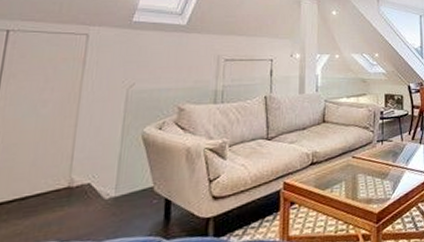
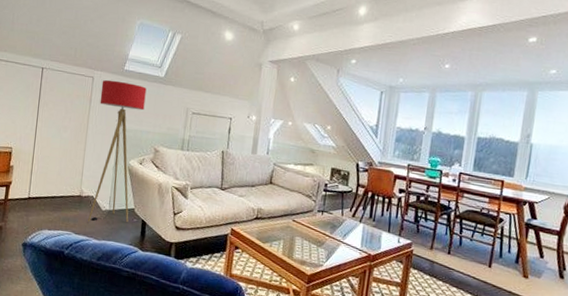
floor lamp: none [82,35,164,221] -> present [88,79,147,222]

